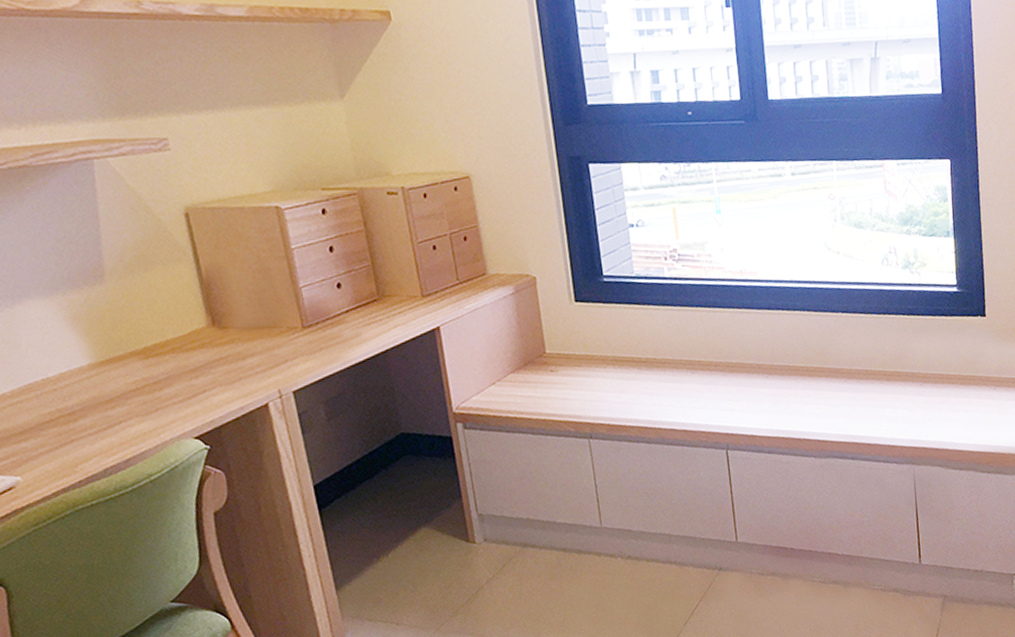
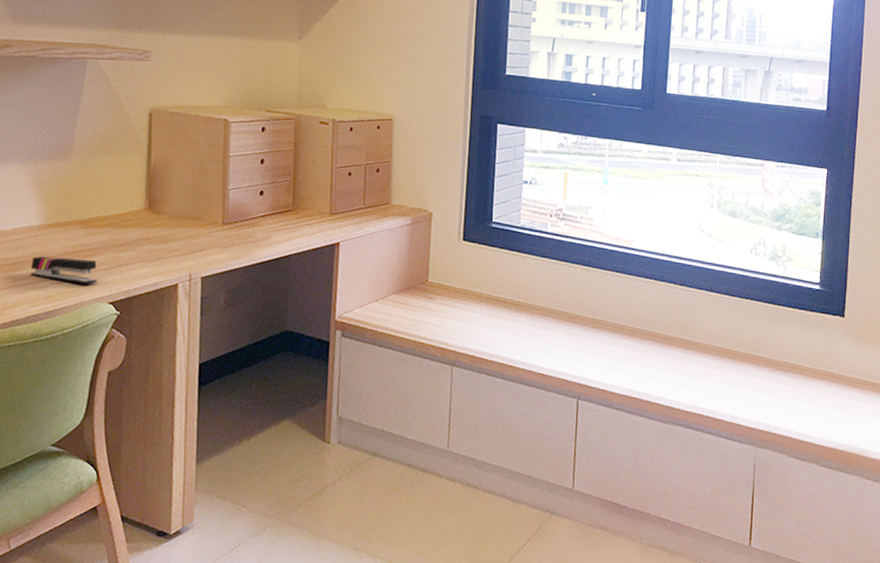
stapler: none [91,394,175,424] -> present [30,256,98,284]

